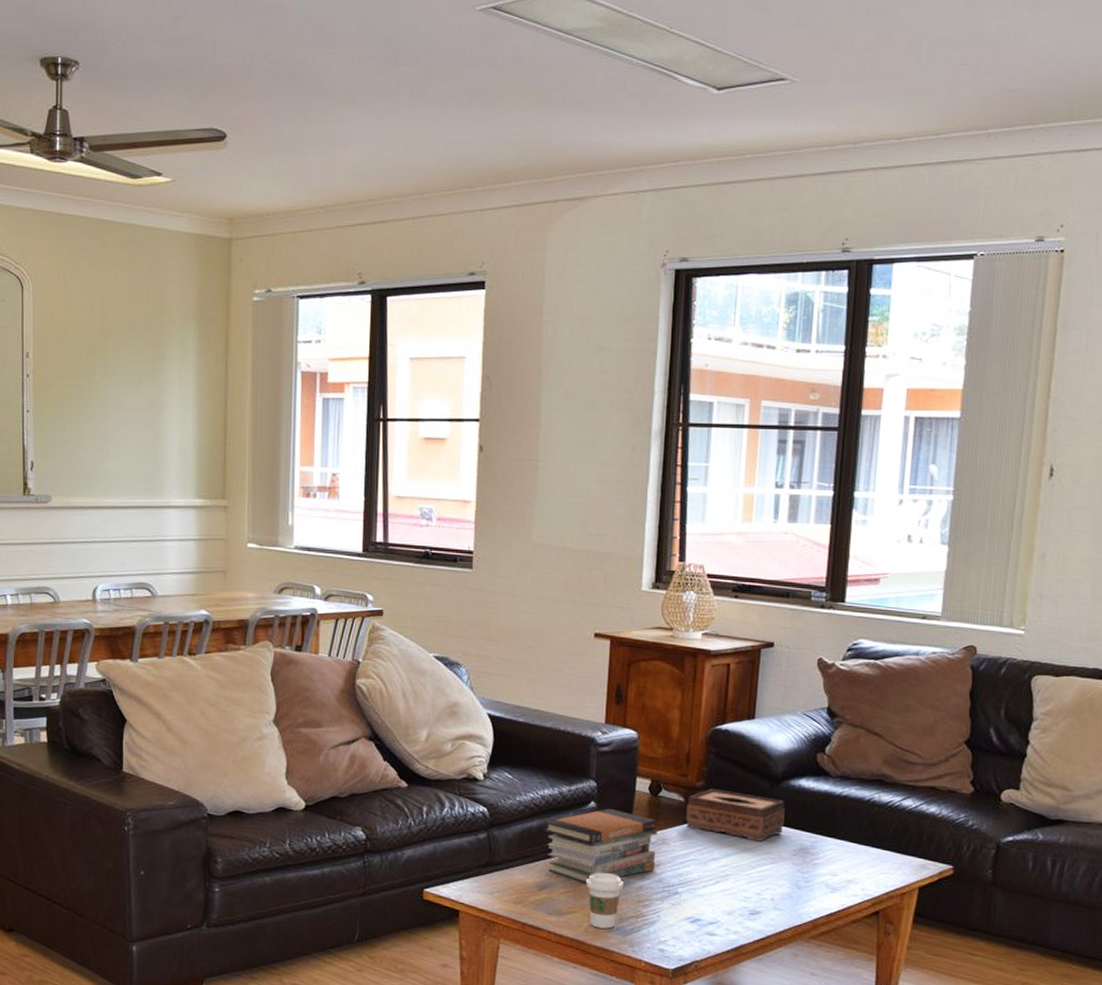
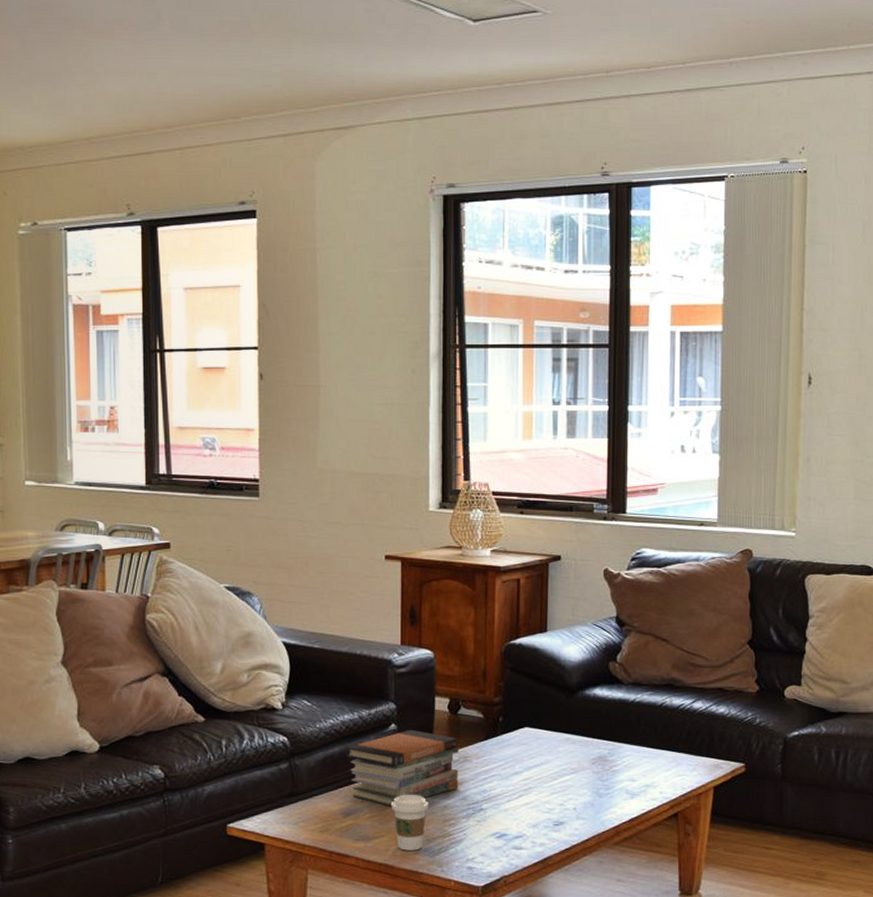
tissue box: present [686,789,785,842] -> none [486,704,582,753]

